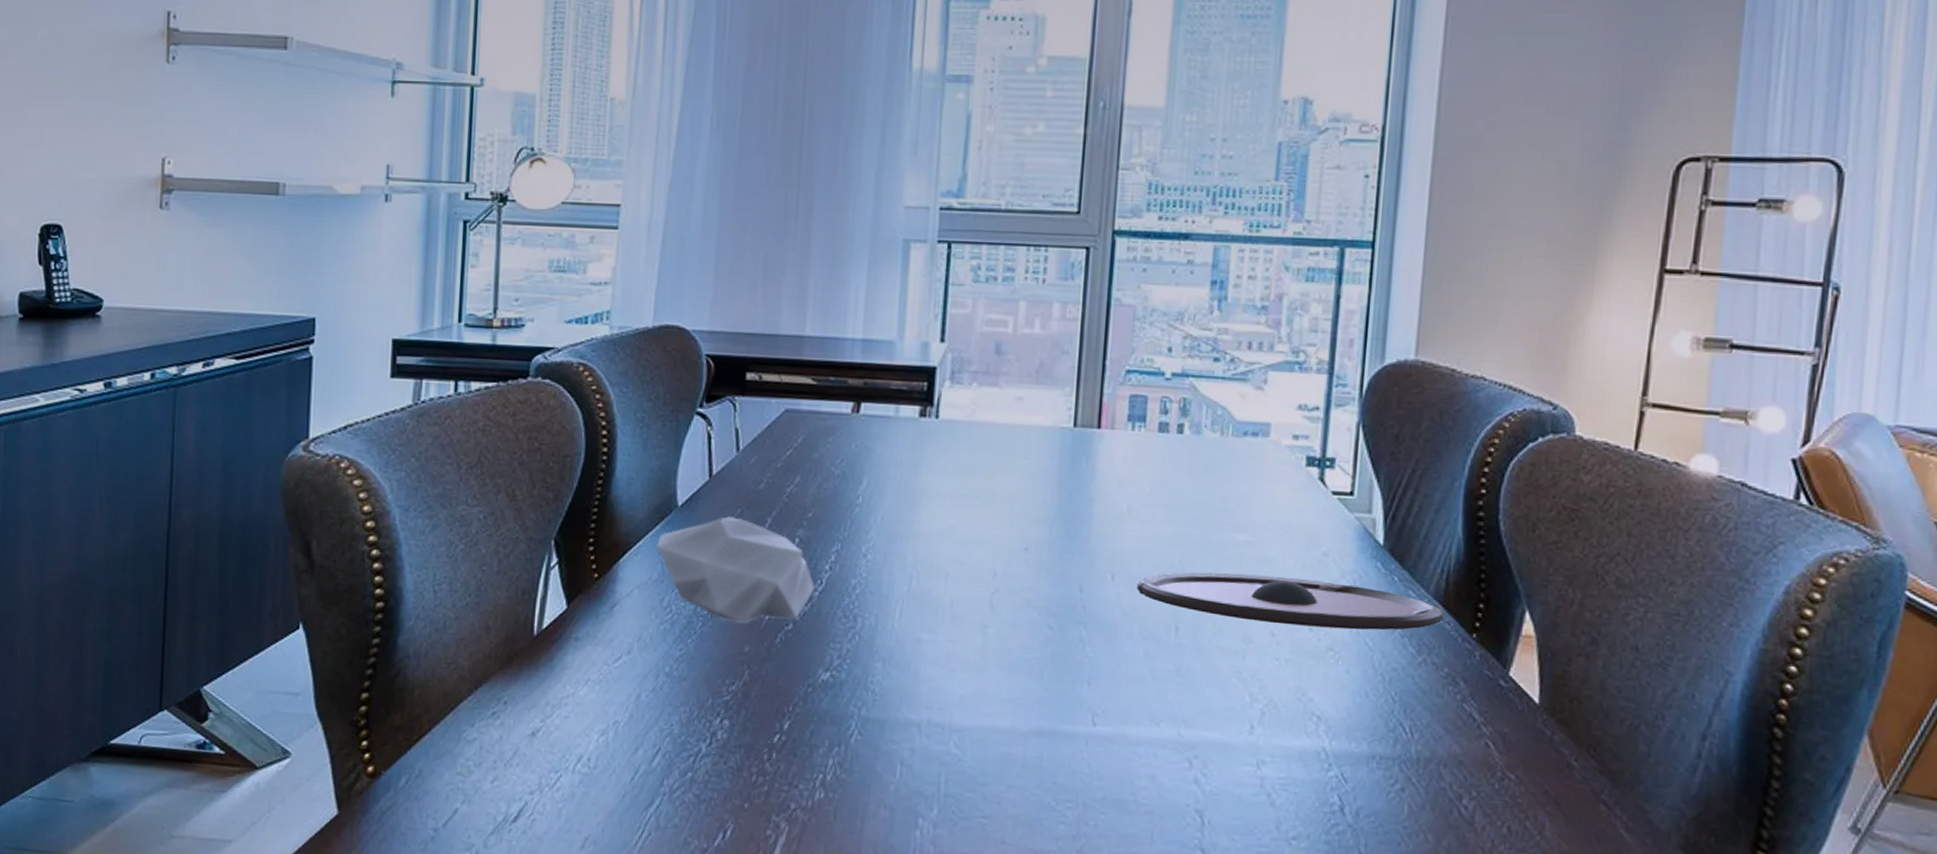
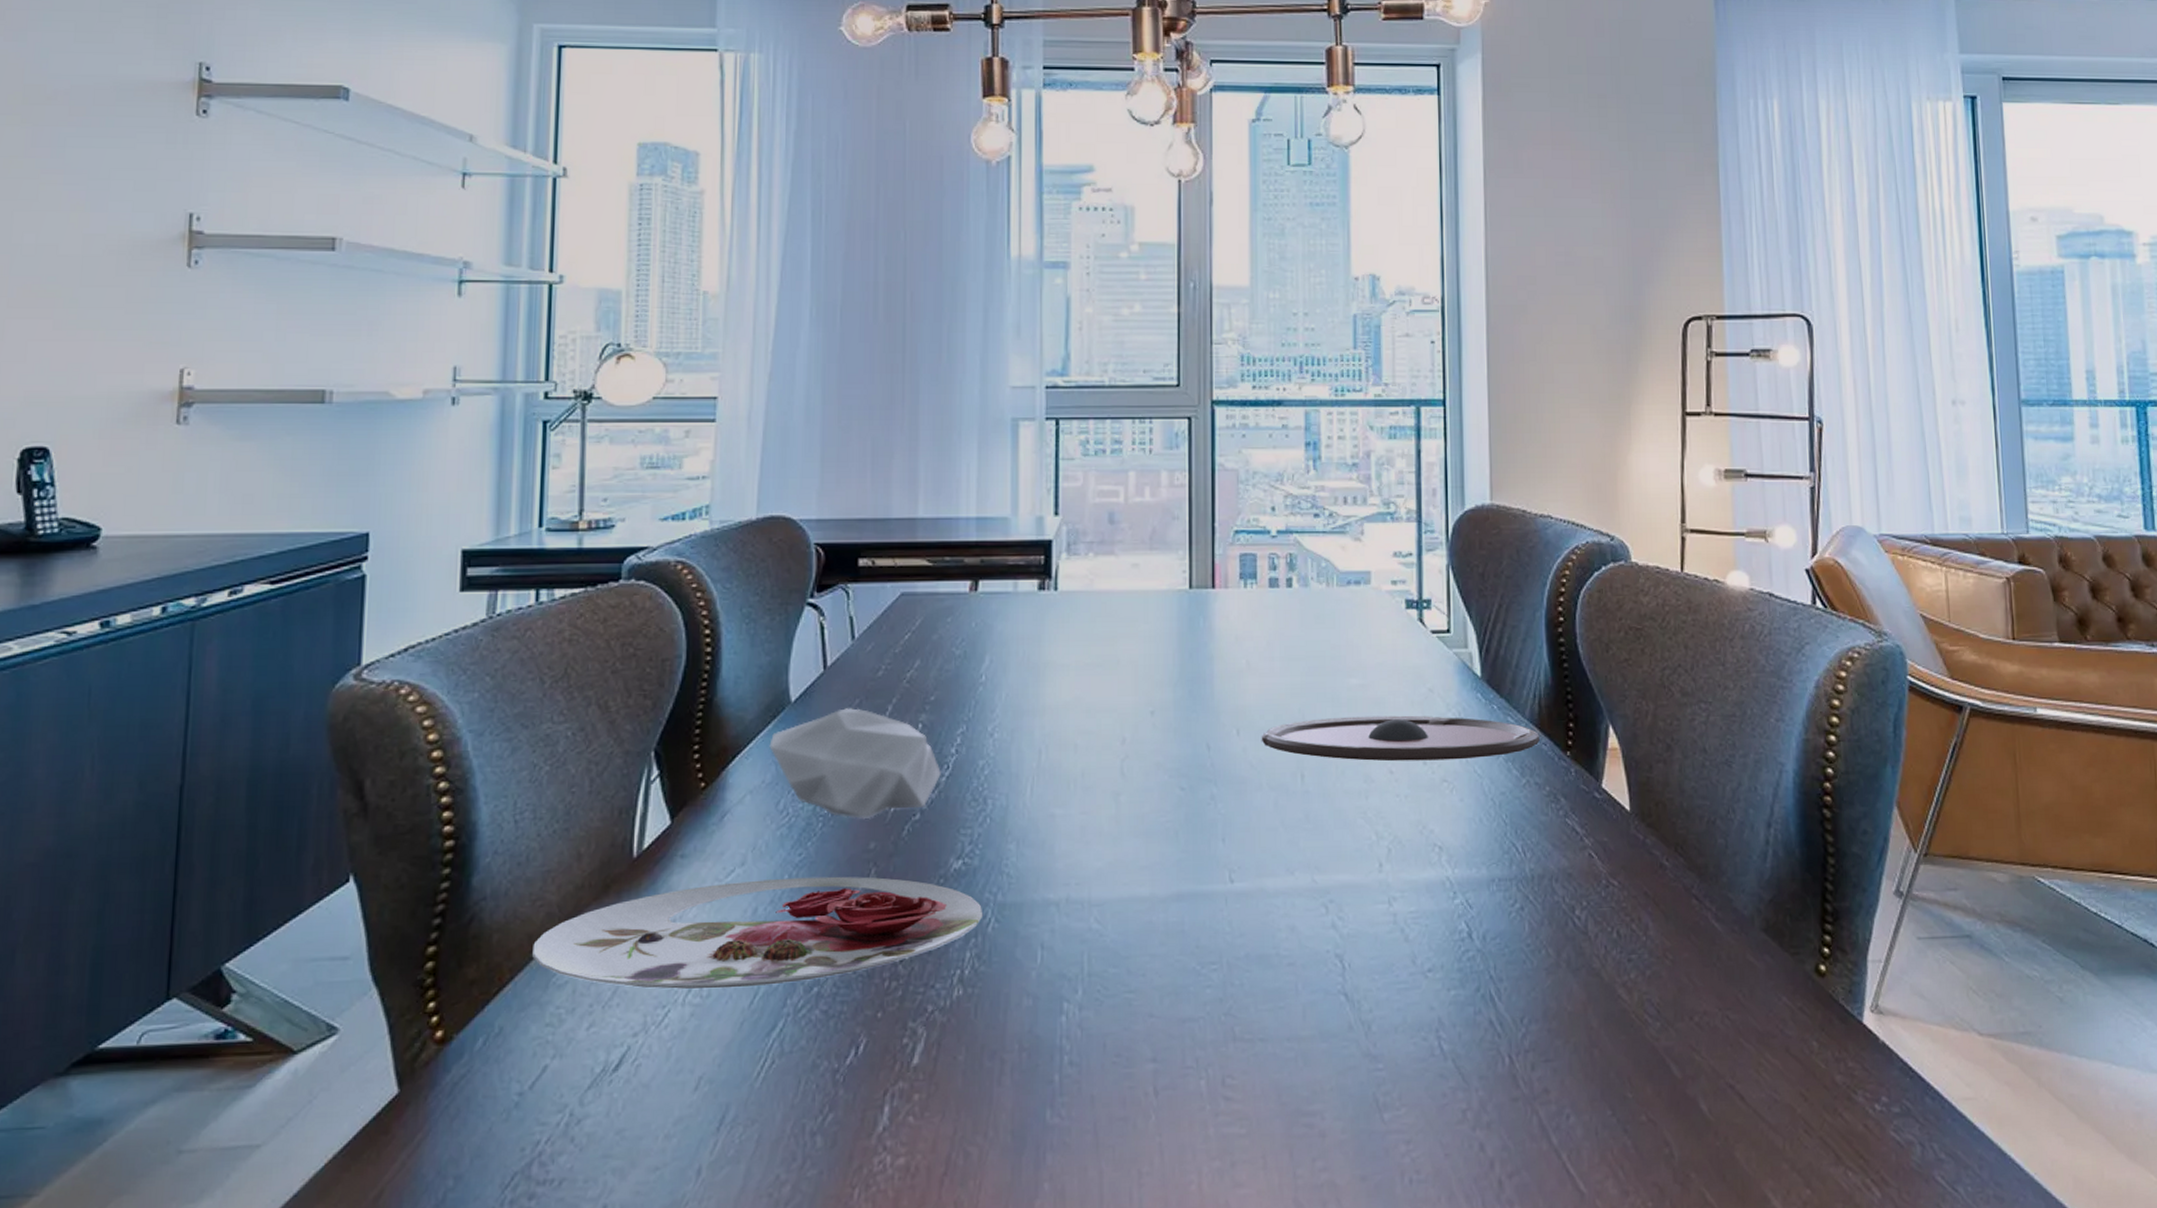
plate: none [446,668,847,766] -> present [531,876,983,989]

